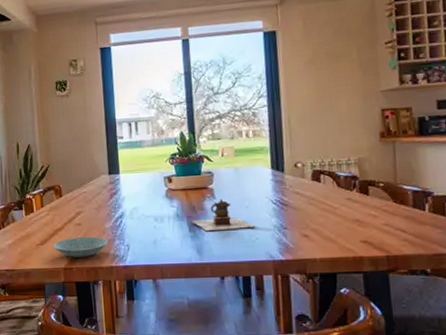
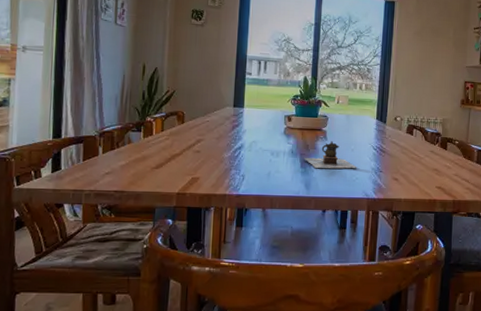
saucer: present [53,236,108,258] -> none [169,164,224,184]

